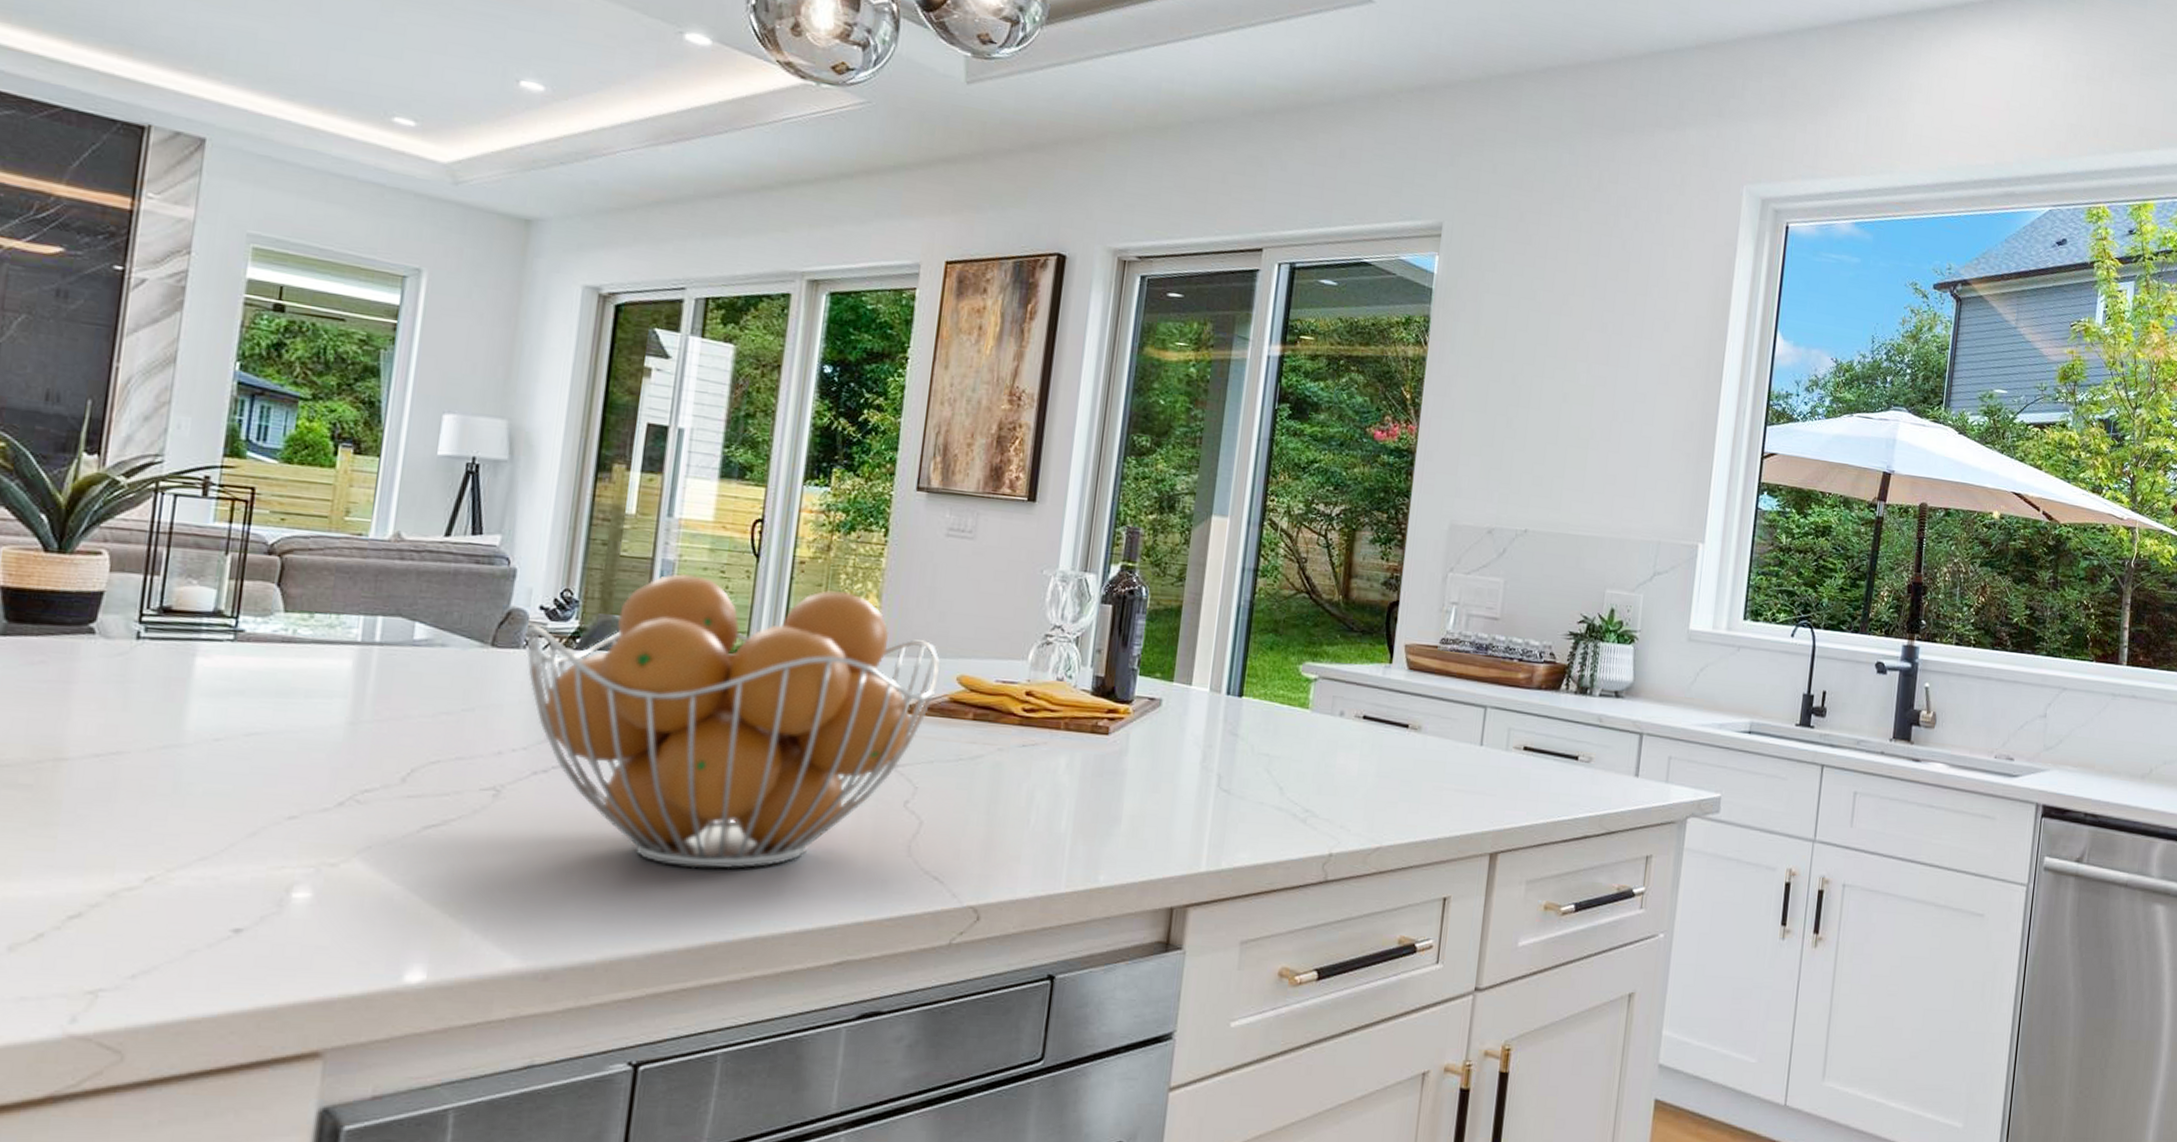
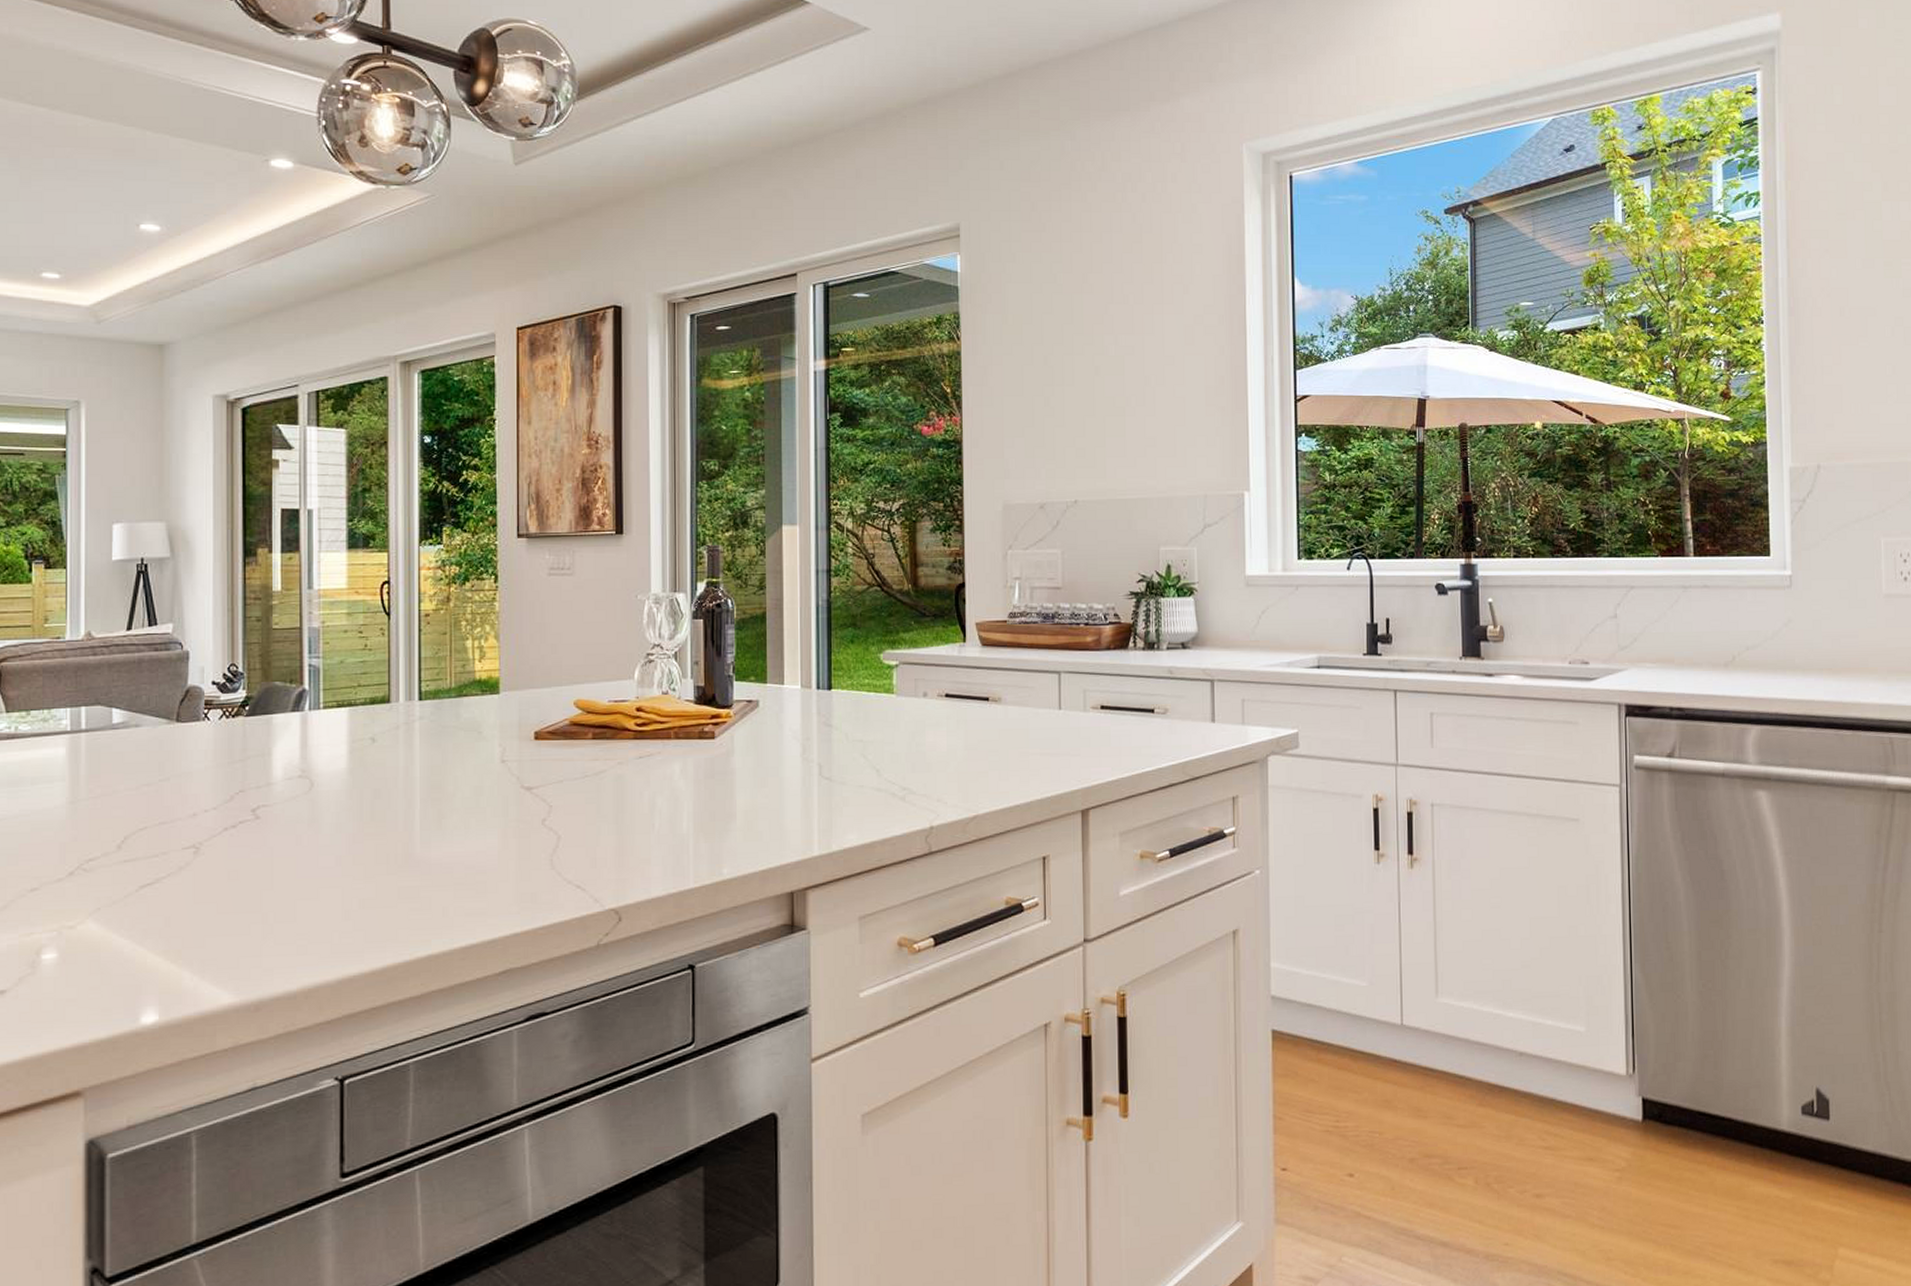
fruit basket: present [525,572,941,869] -> none [203,636,558,900]

